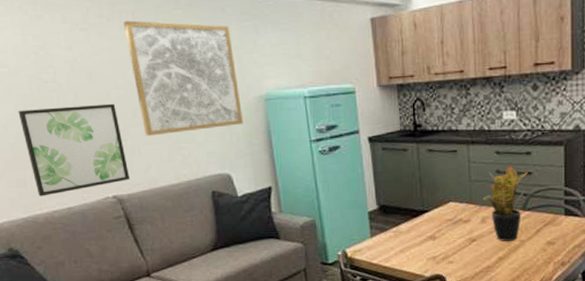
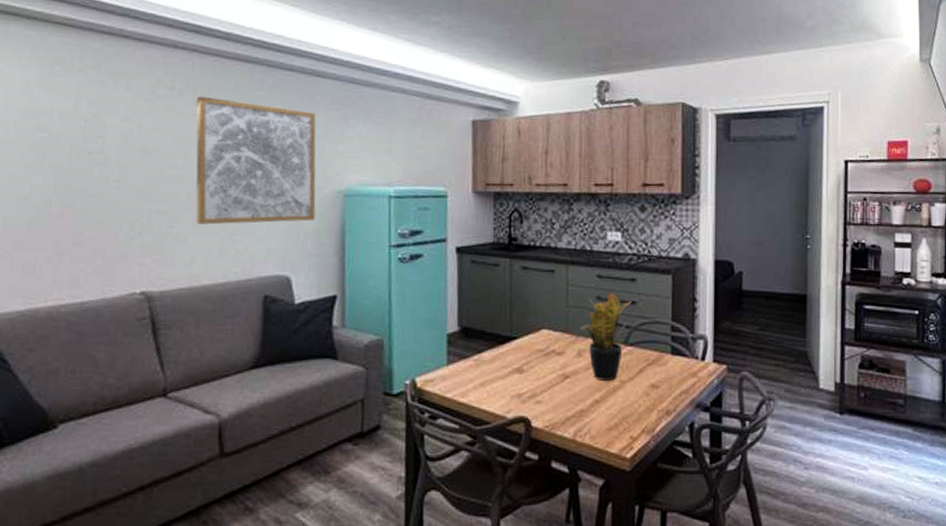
wall art: present [18,103,130,197] -> none [46,181,168,286]

